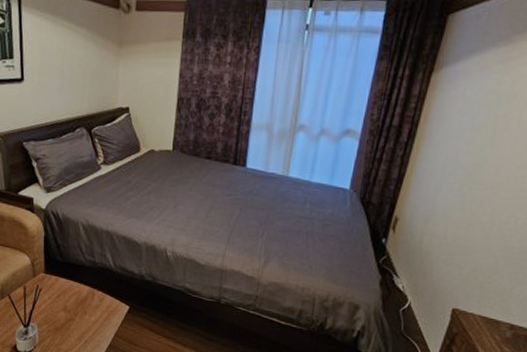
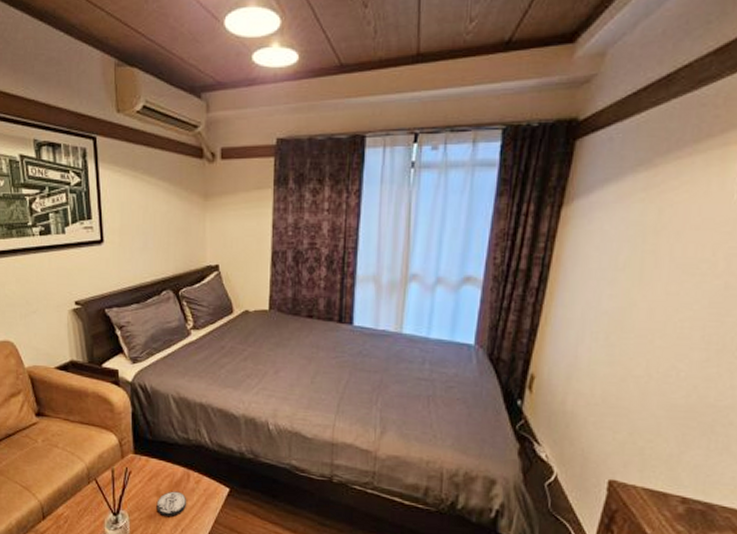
coaster: none [63,307,91,329] -> present [156,491,187,516]

